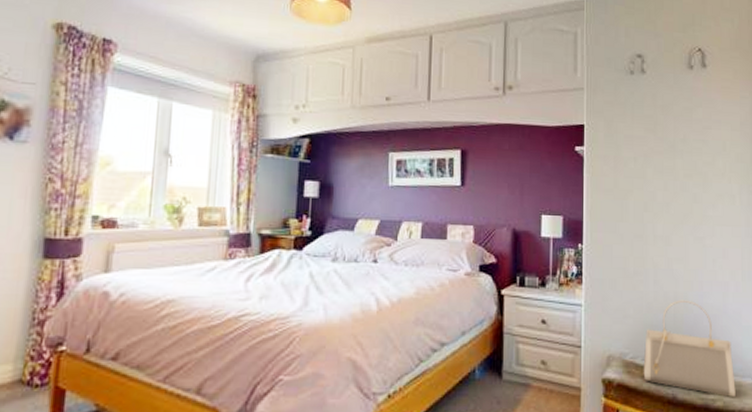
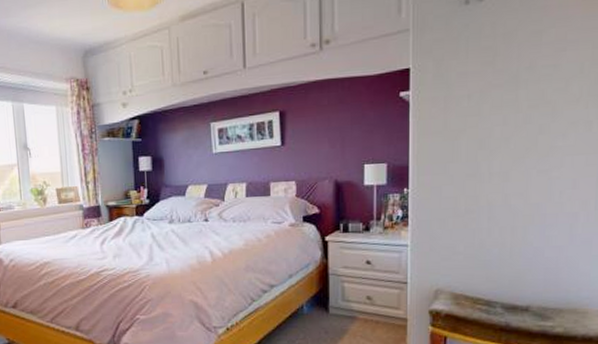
handbag: present [643,300,736,398] -> none [473,233,580,324]

